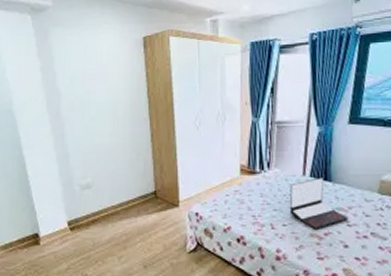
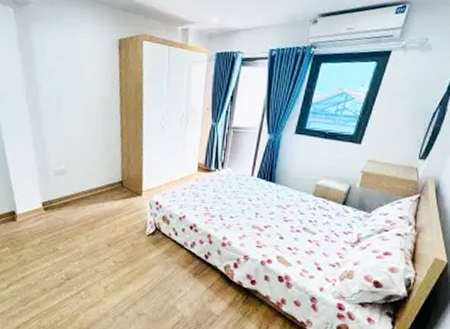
laptop: present [289,178,349,229] -> none [237,178,286,223]

